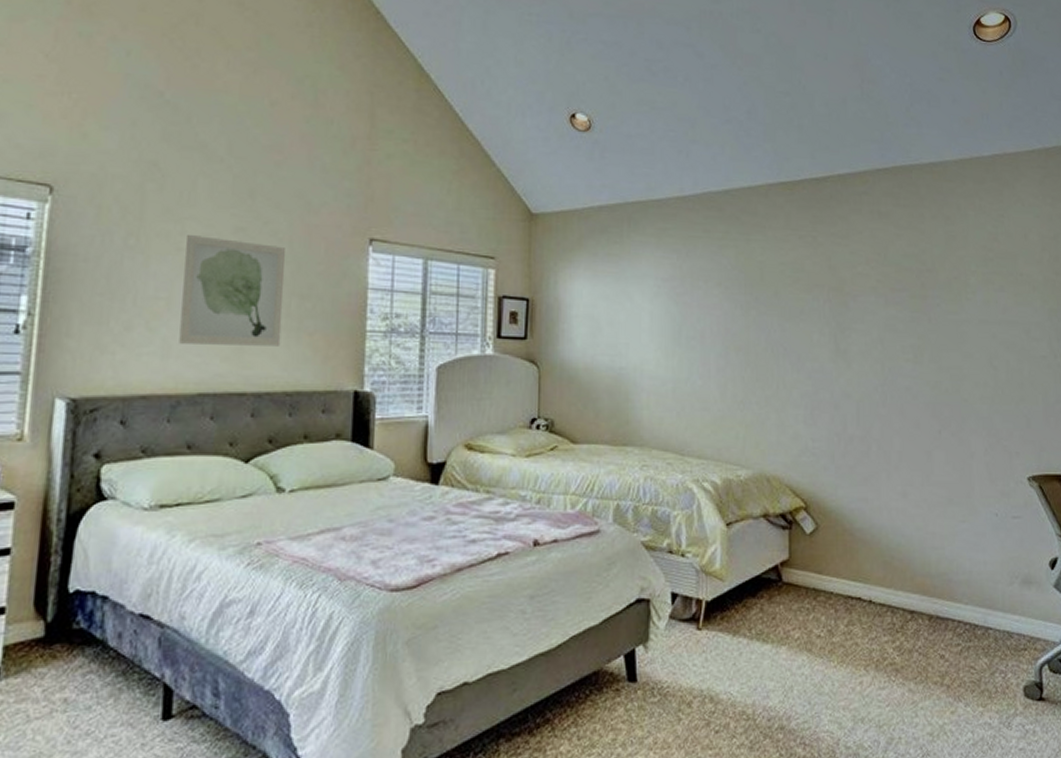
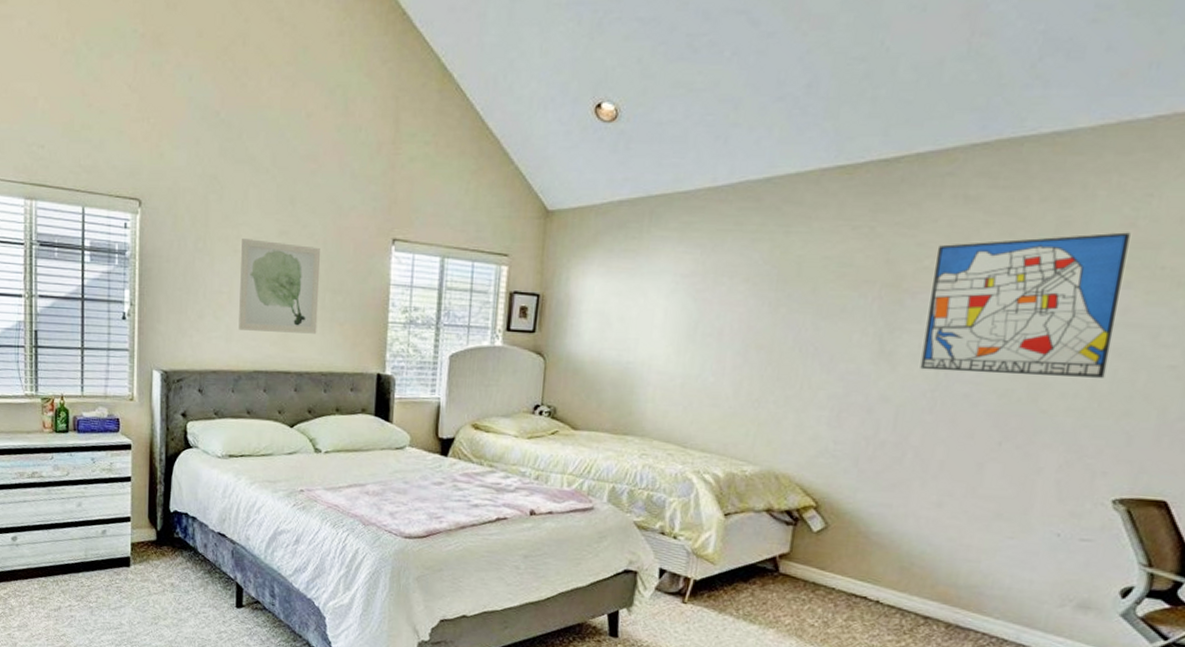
wall art: none [867,245,1002,368] -> present [920,232,1131,378]

